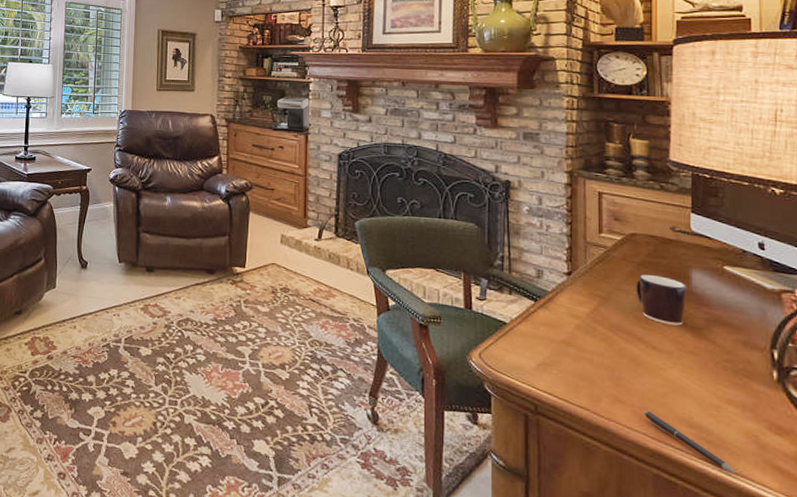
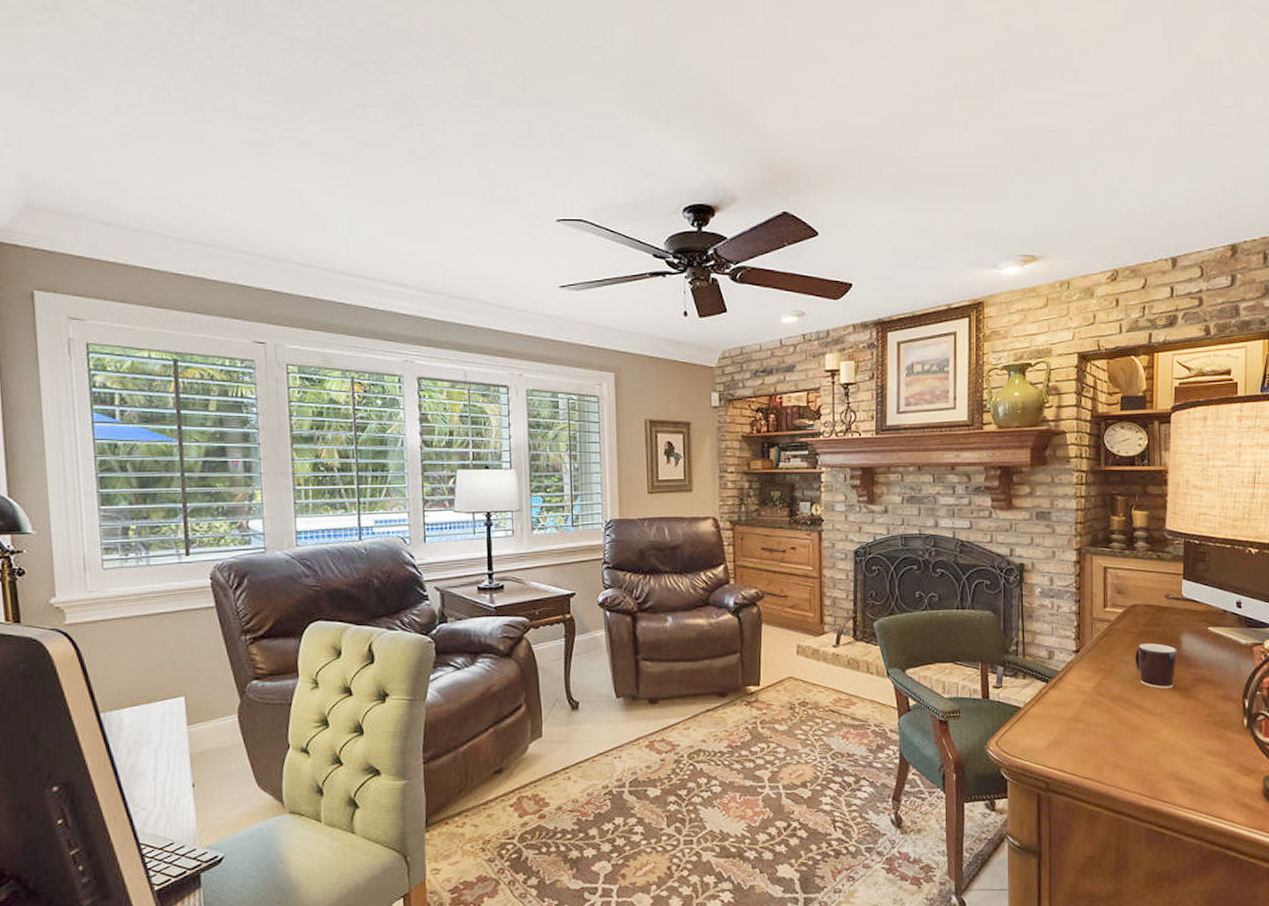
coffee maker: present [271,97,310,133] -> none [781,490,823,531]
pen: present [643,411,736,475] -> none [1139,772,1212,817]

